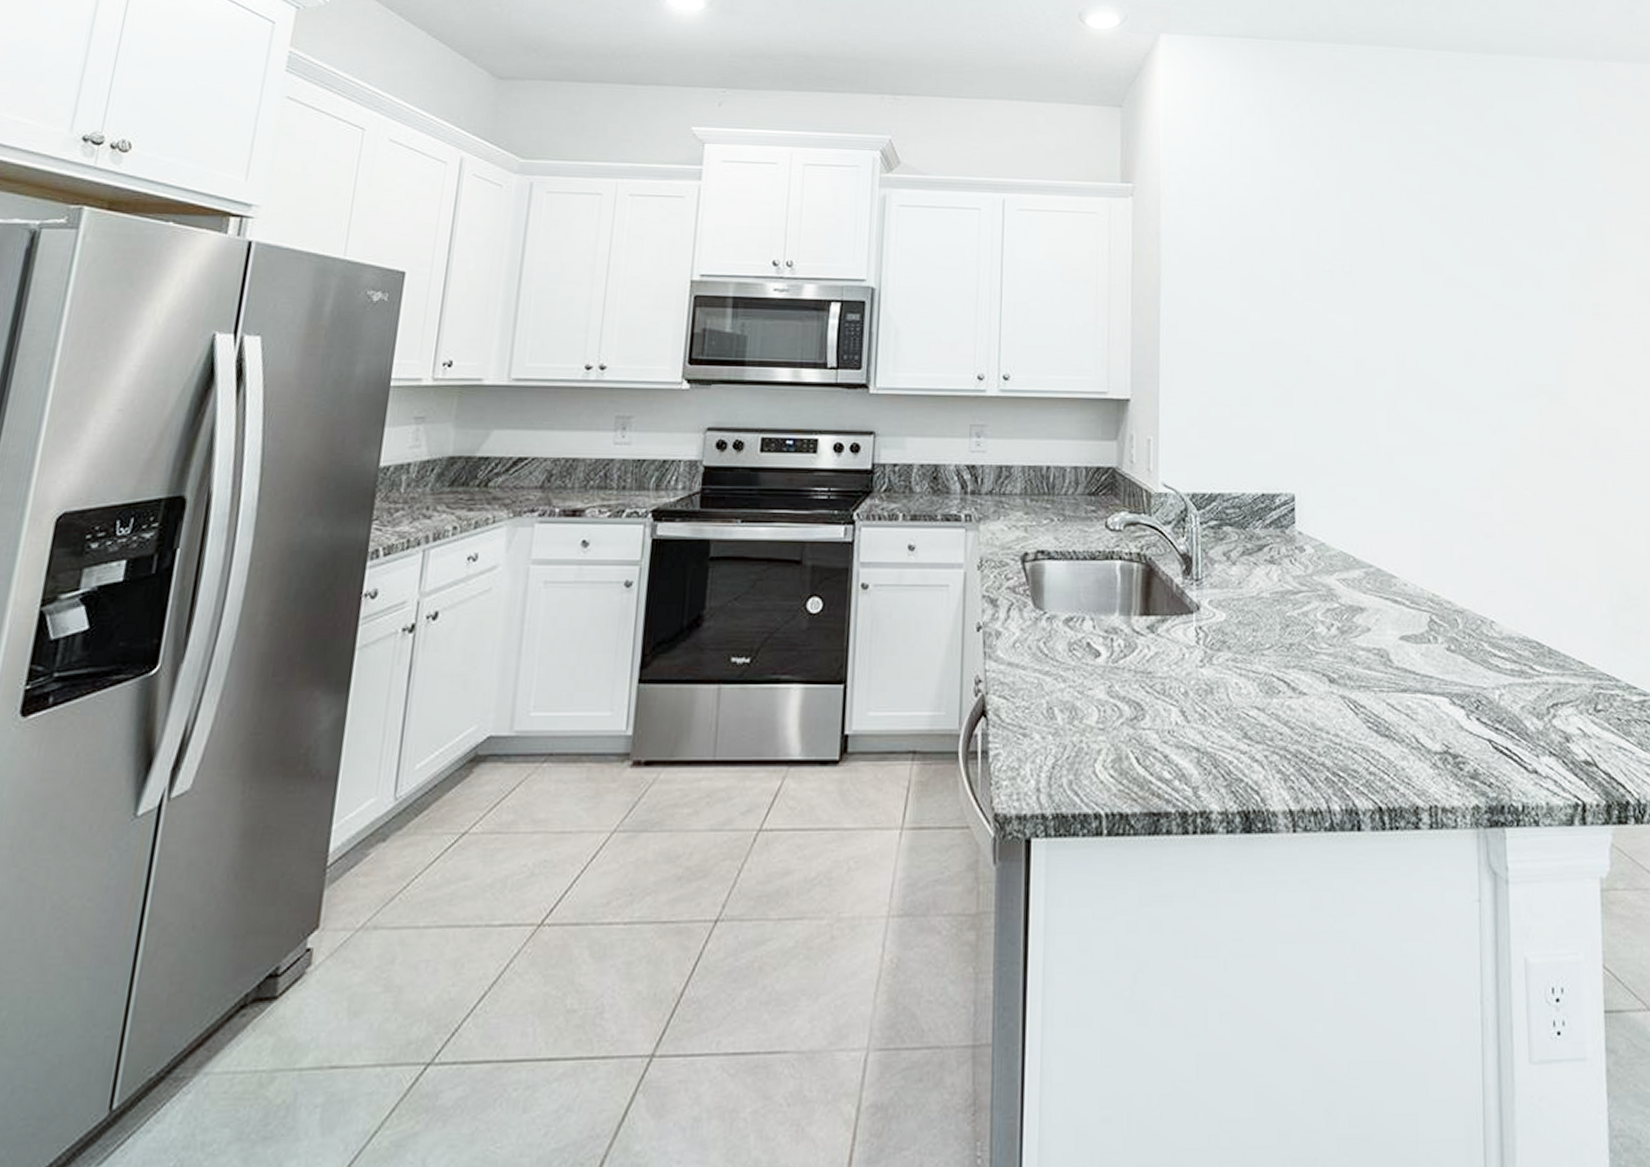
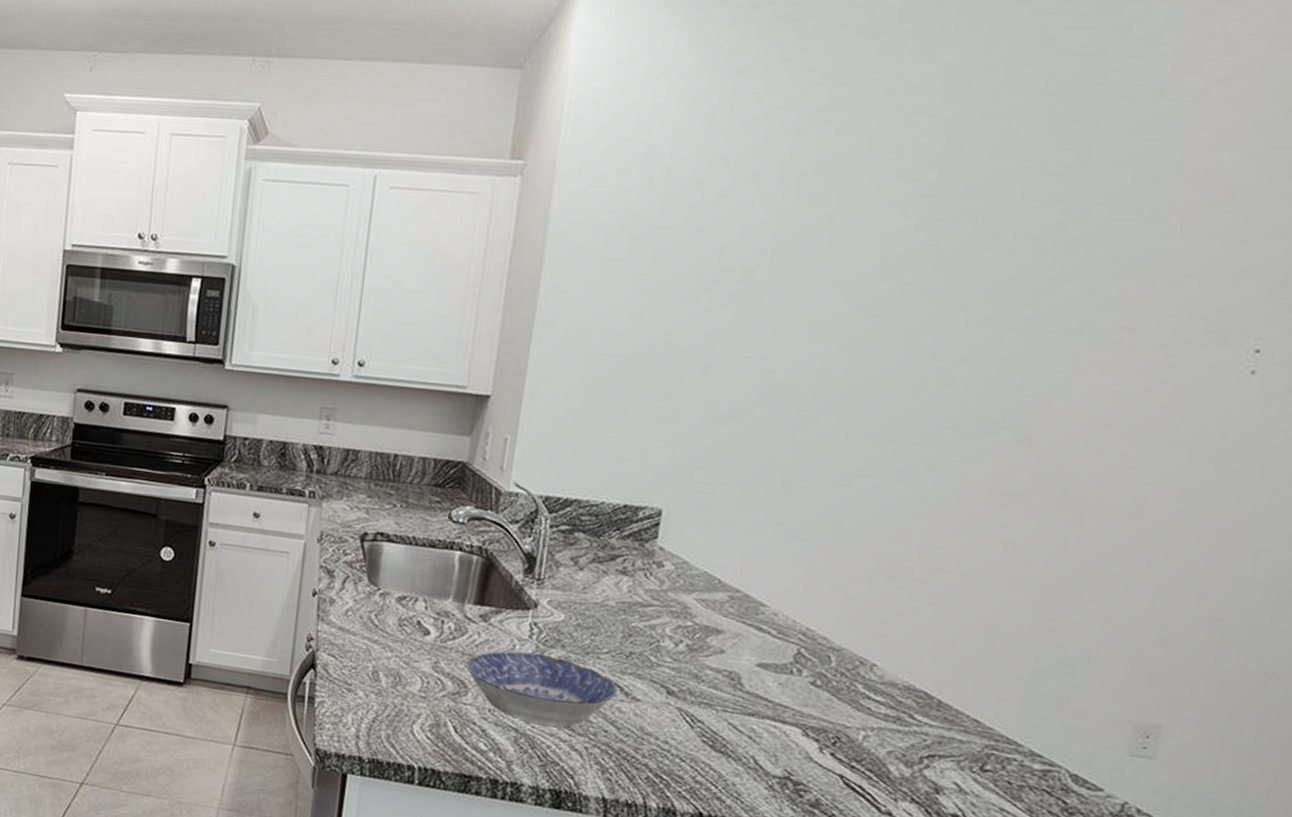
bowl: none [1140,659,1286,739] -> present [466,651,618,728]

